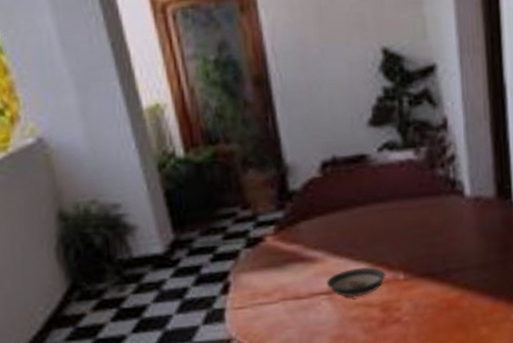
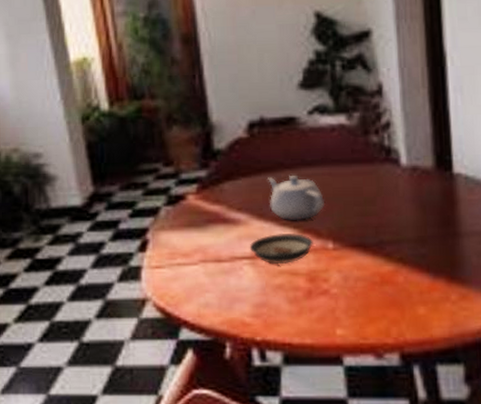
teapot: none [341,211,396,256] -> present [268,175,325,221]

